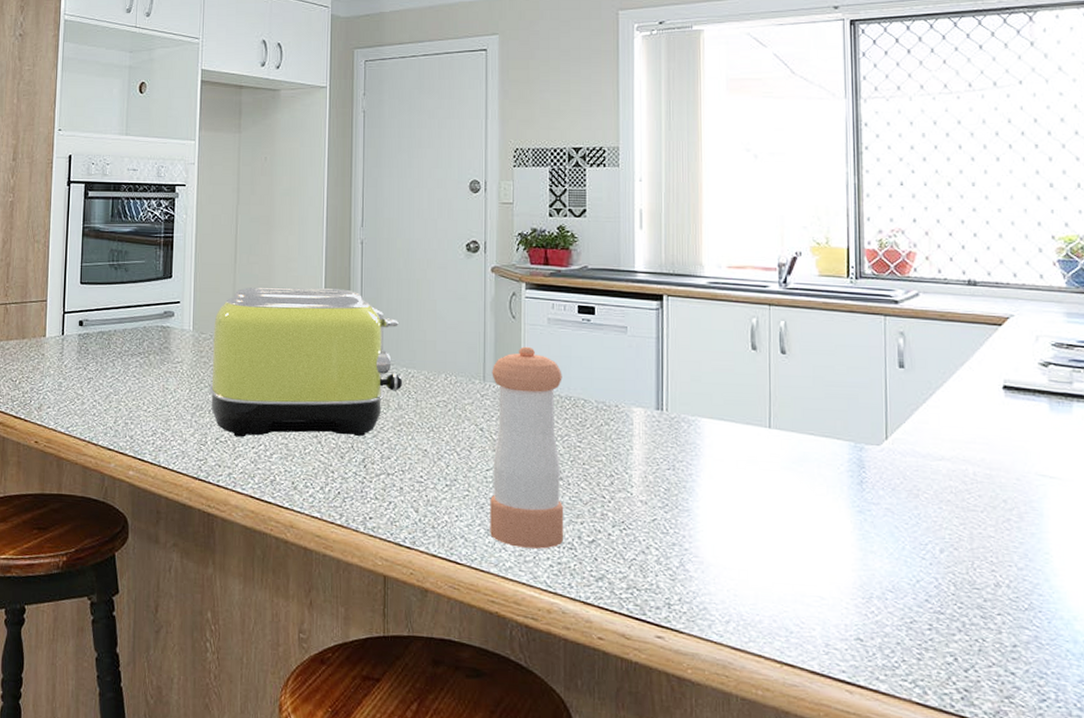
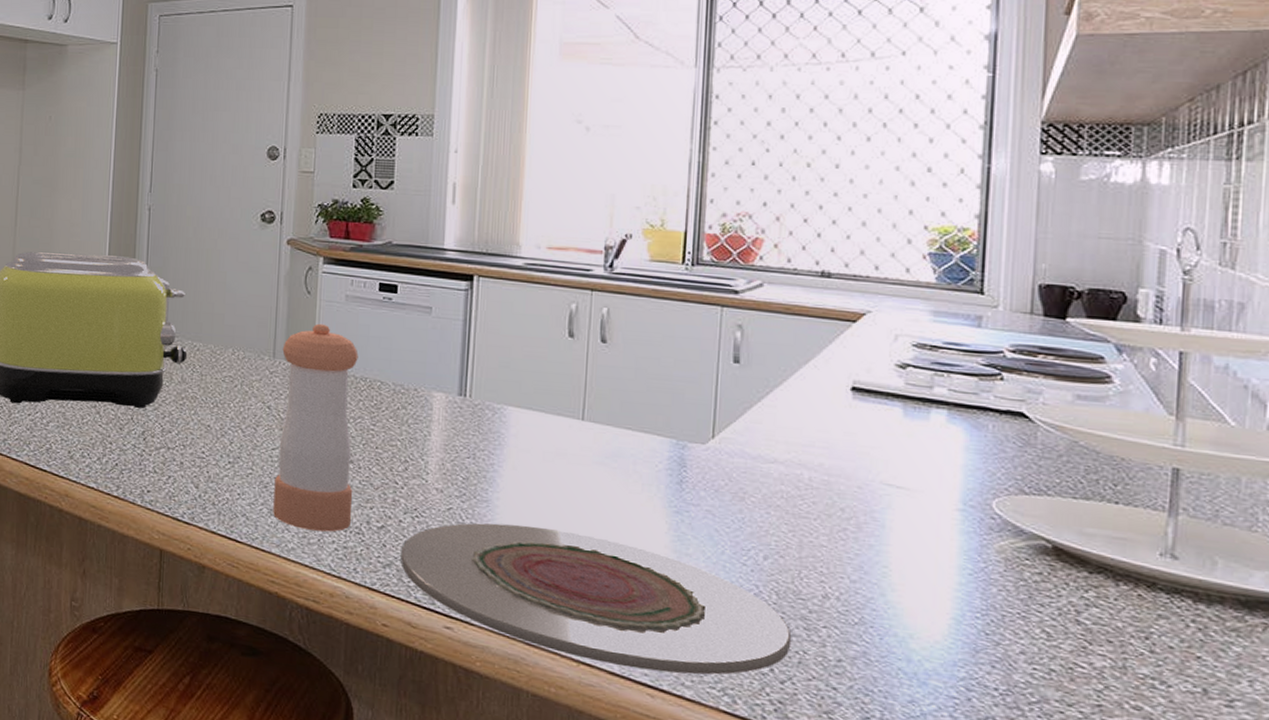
plate: none [612,531,971,669] -> present [400,523,792,675]

